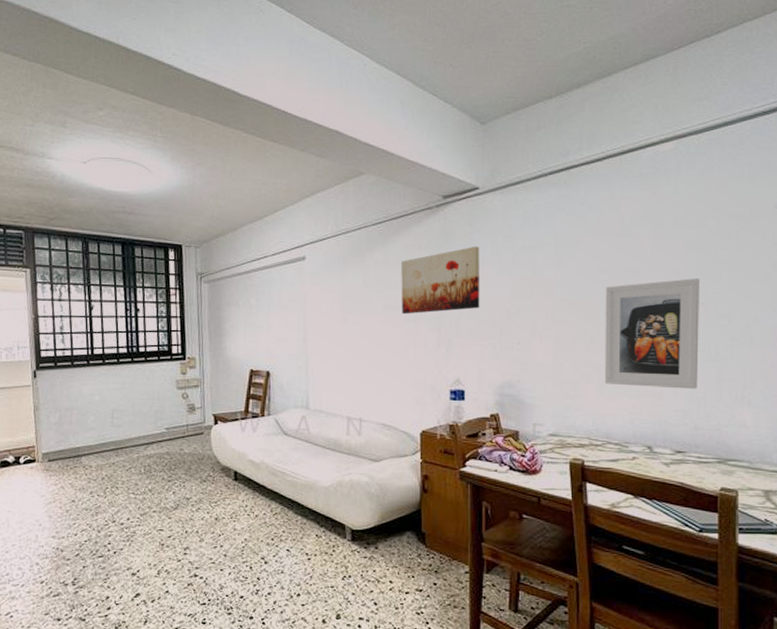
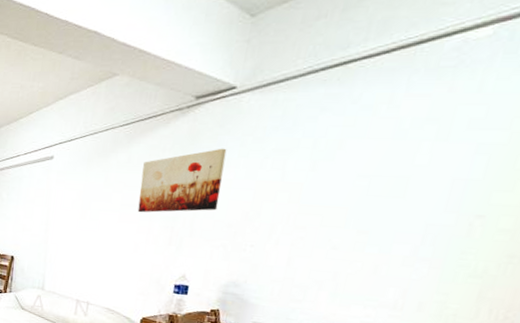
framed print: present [604,278,699,390] -> none [339,188,485,306]

